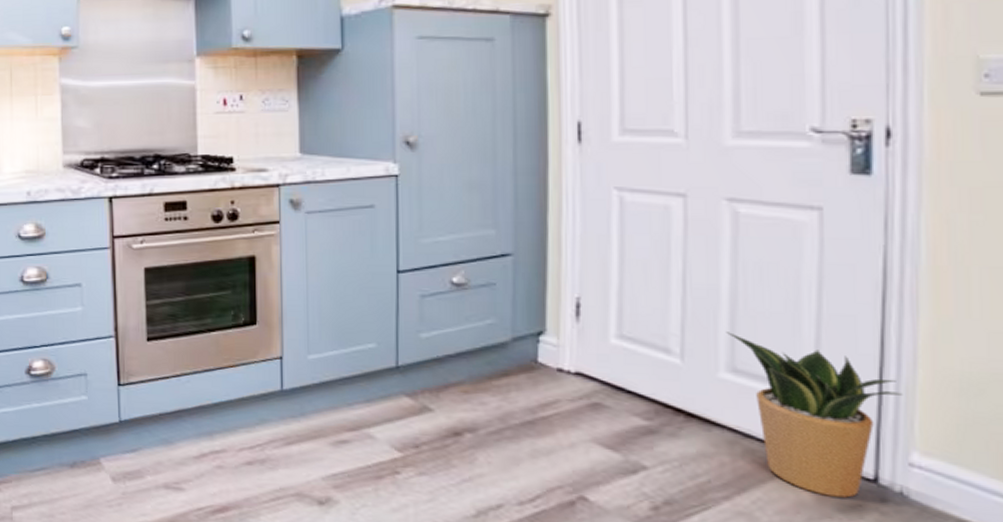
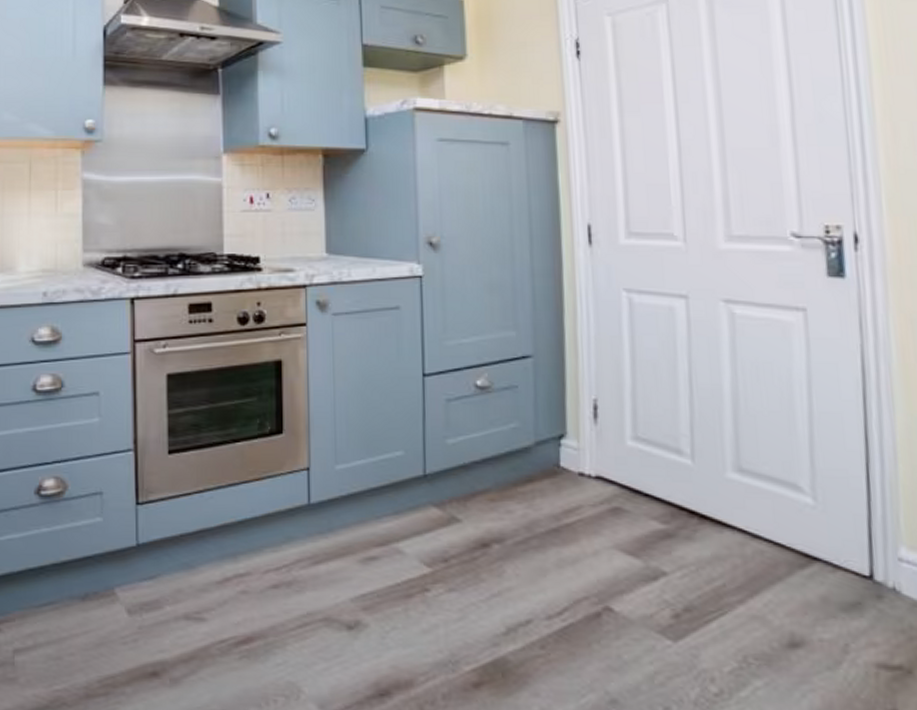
potted plant: present [726,332,902,498] -> none [730,431,887,596]

